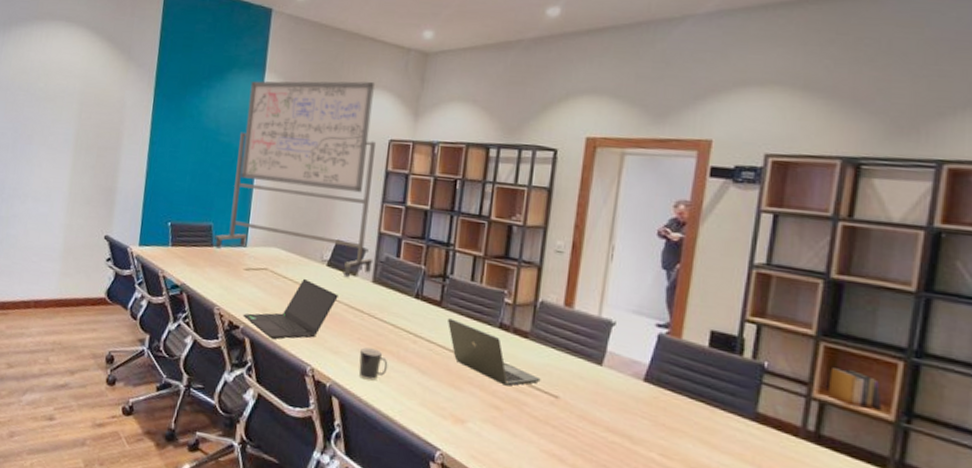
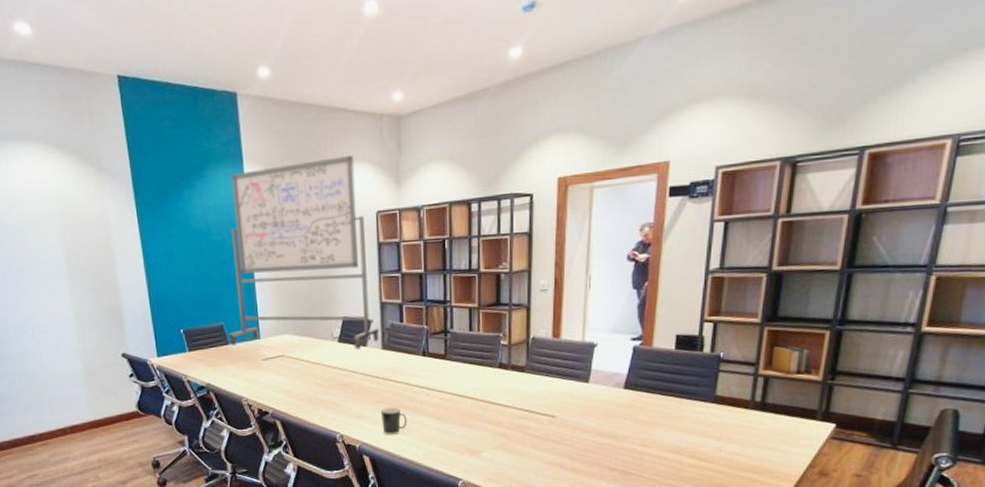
laptop: present [244,278,338,339] -> none [271,357,353,416]
laptop: present [448,318,541,386] -> none [454,368,539,416]

